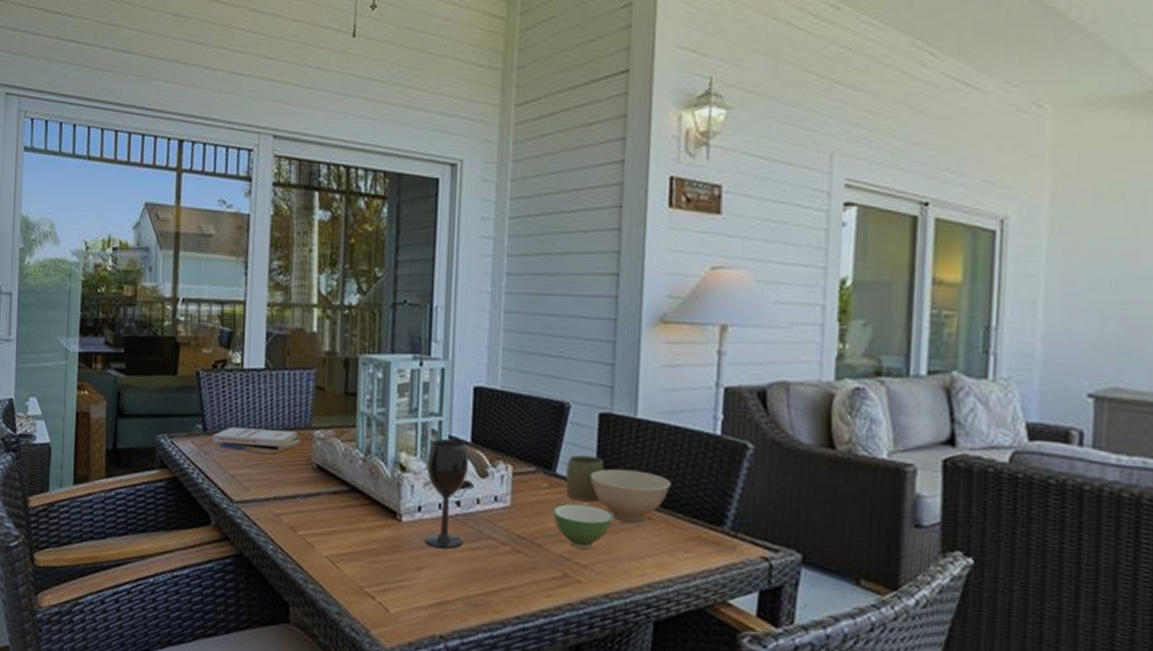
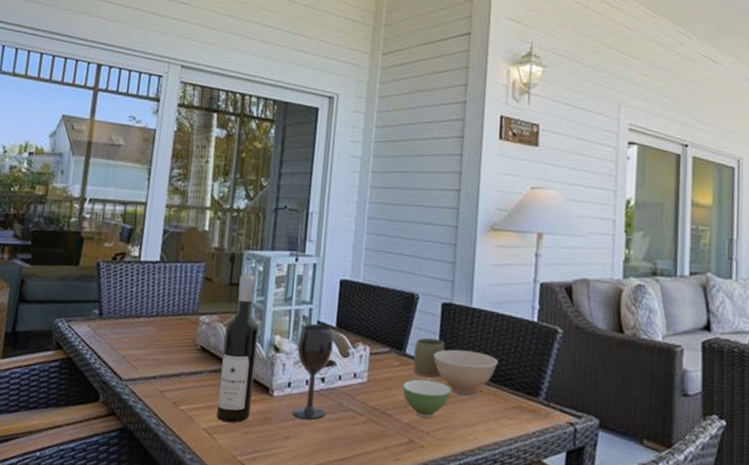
books: present [211,427,300,455] -> none [106,312,187,337]
bottle: none [338,382,382,551] -> present [216,274,259,423]

